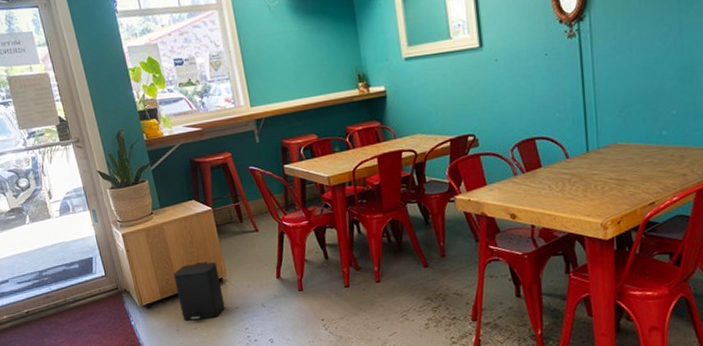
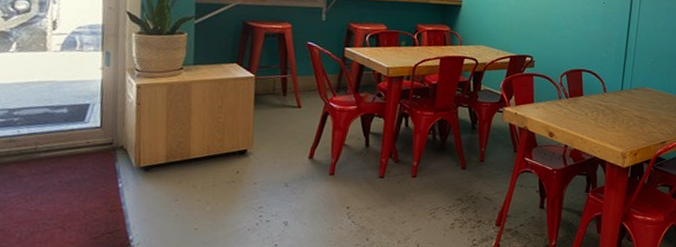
pedal bin: present [174,262,225,321] -> none [186,129,245,192]

